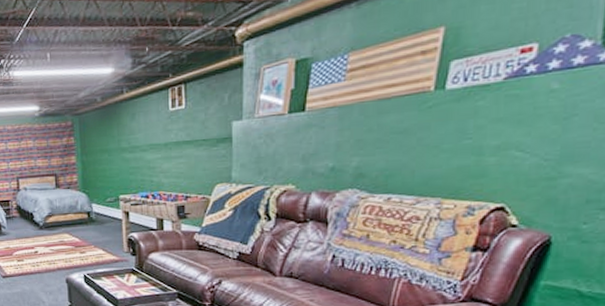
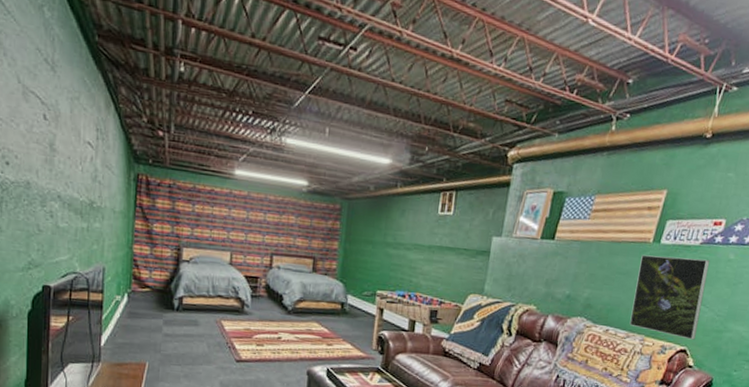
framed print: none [418,95,523,195] -> present [629,254,710,340]

